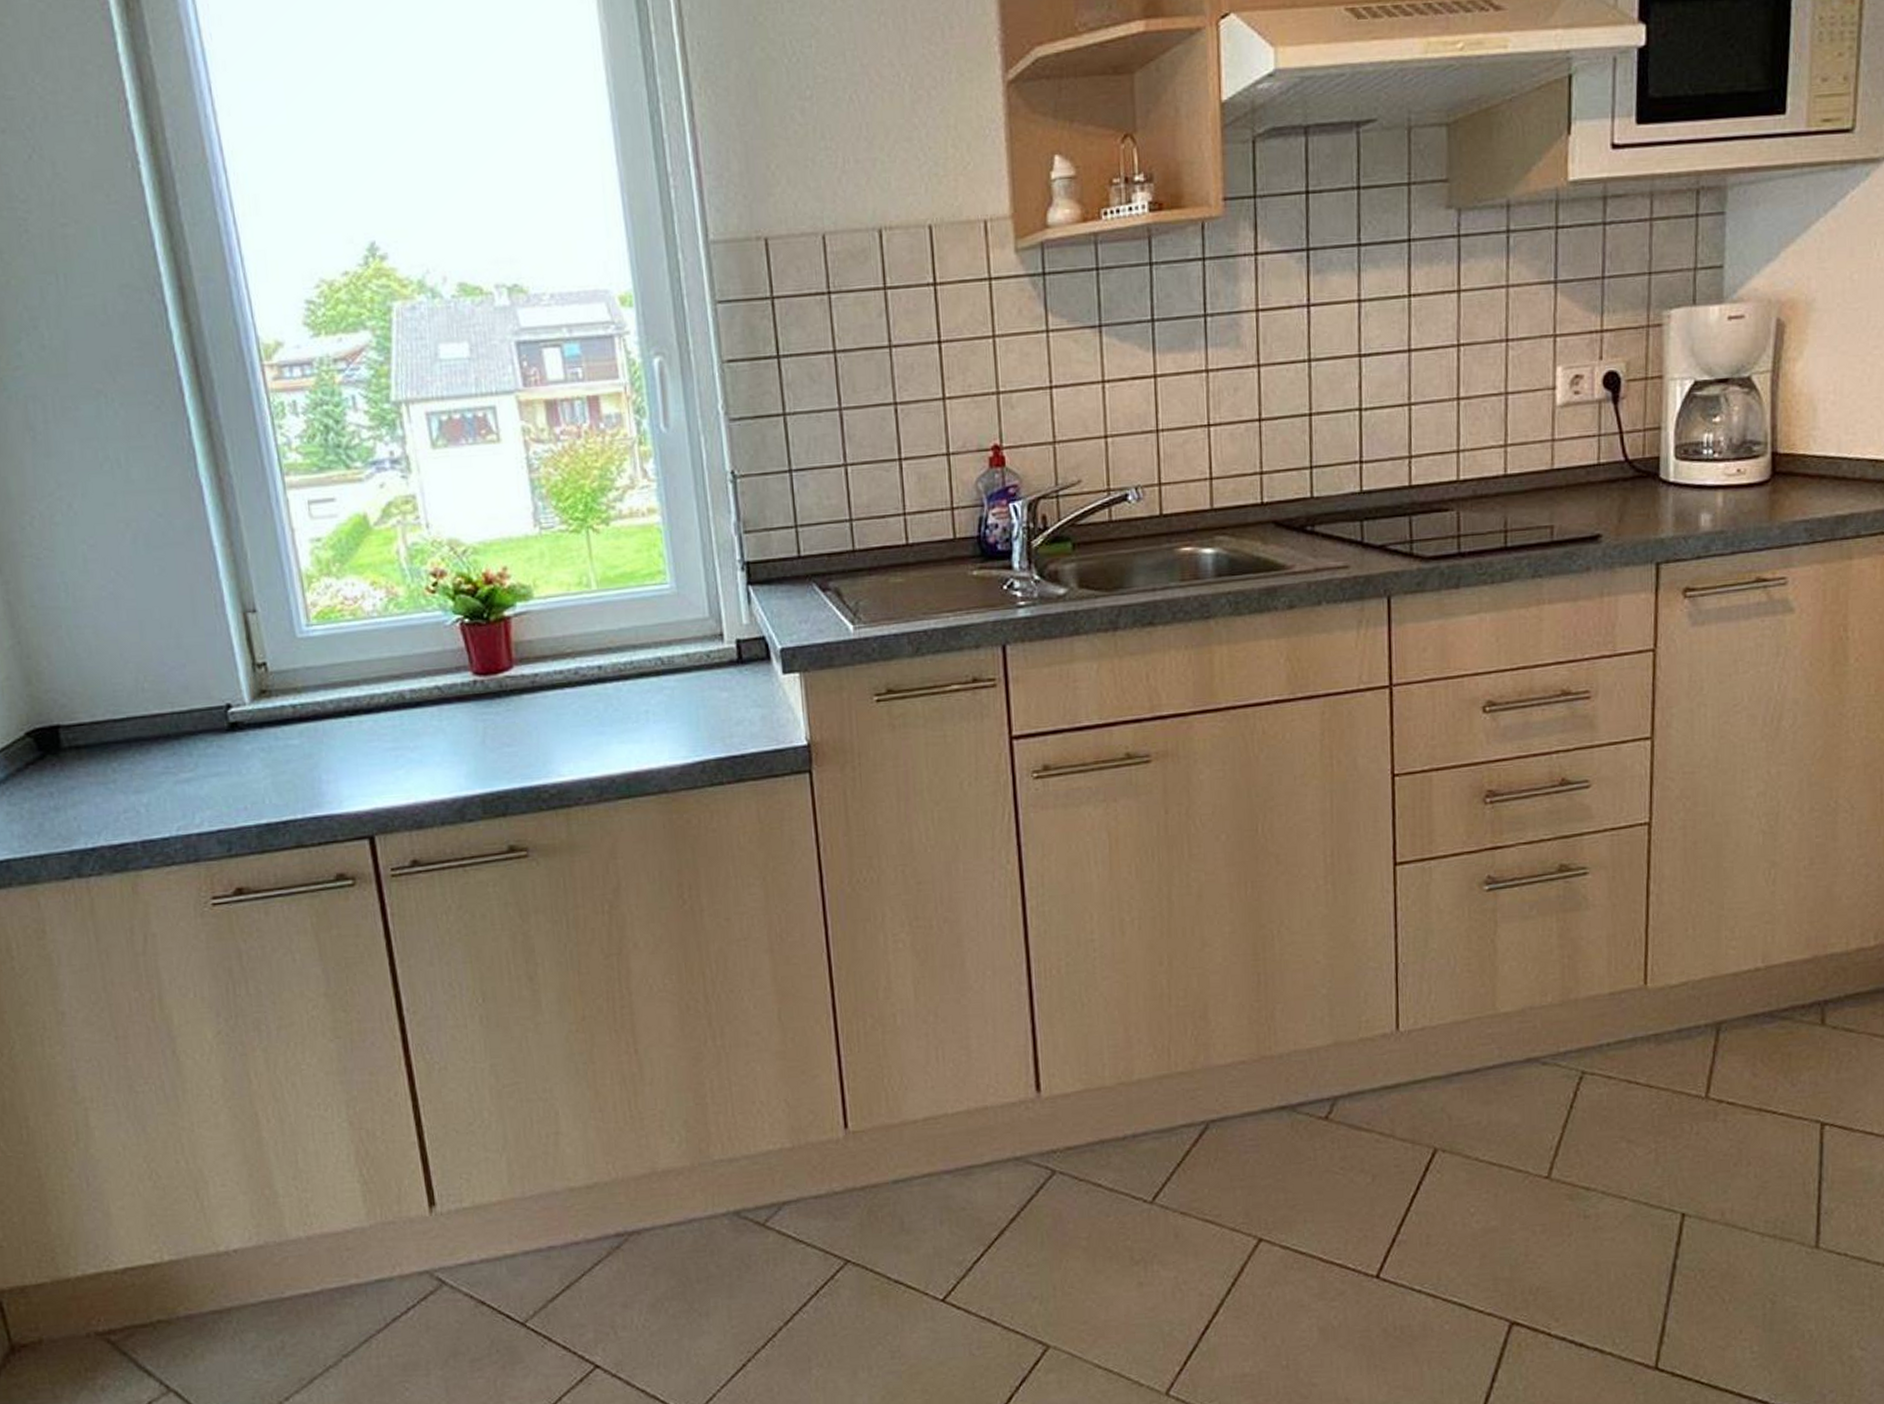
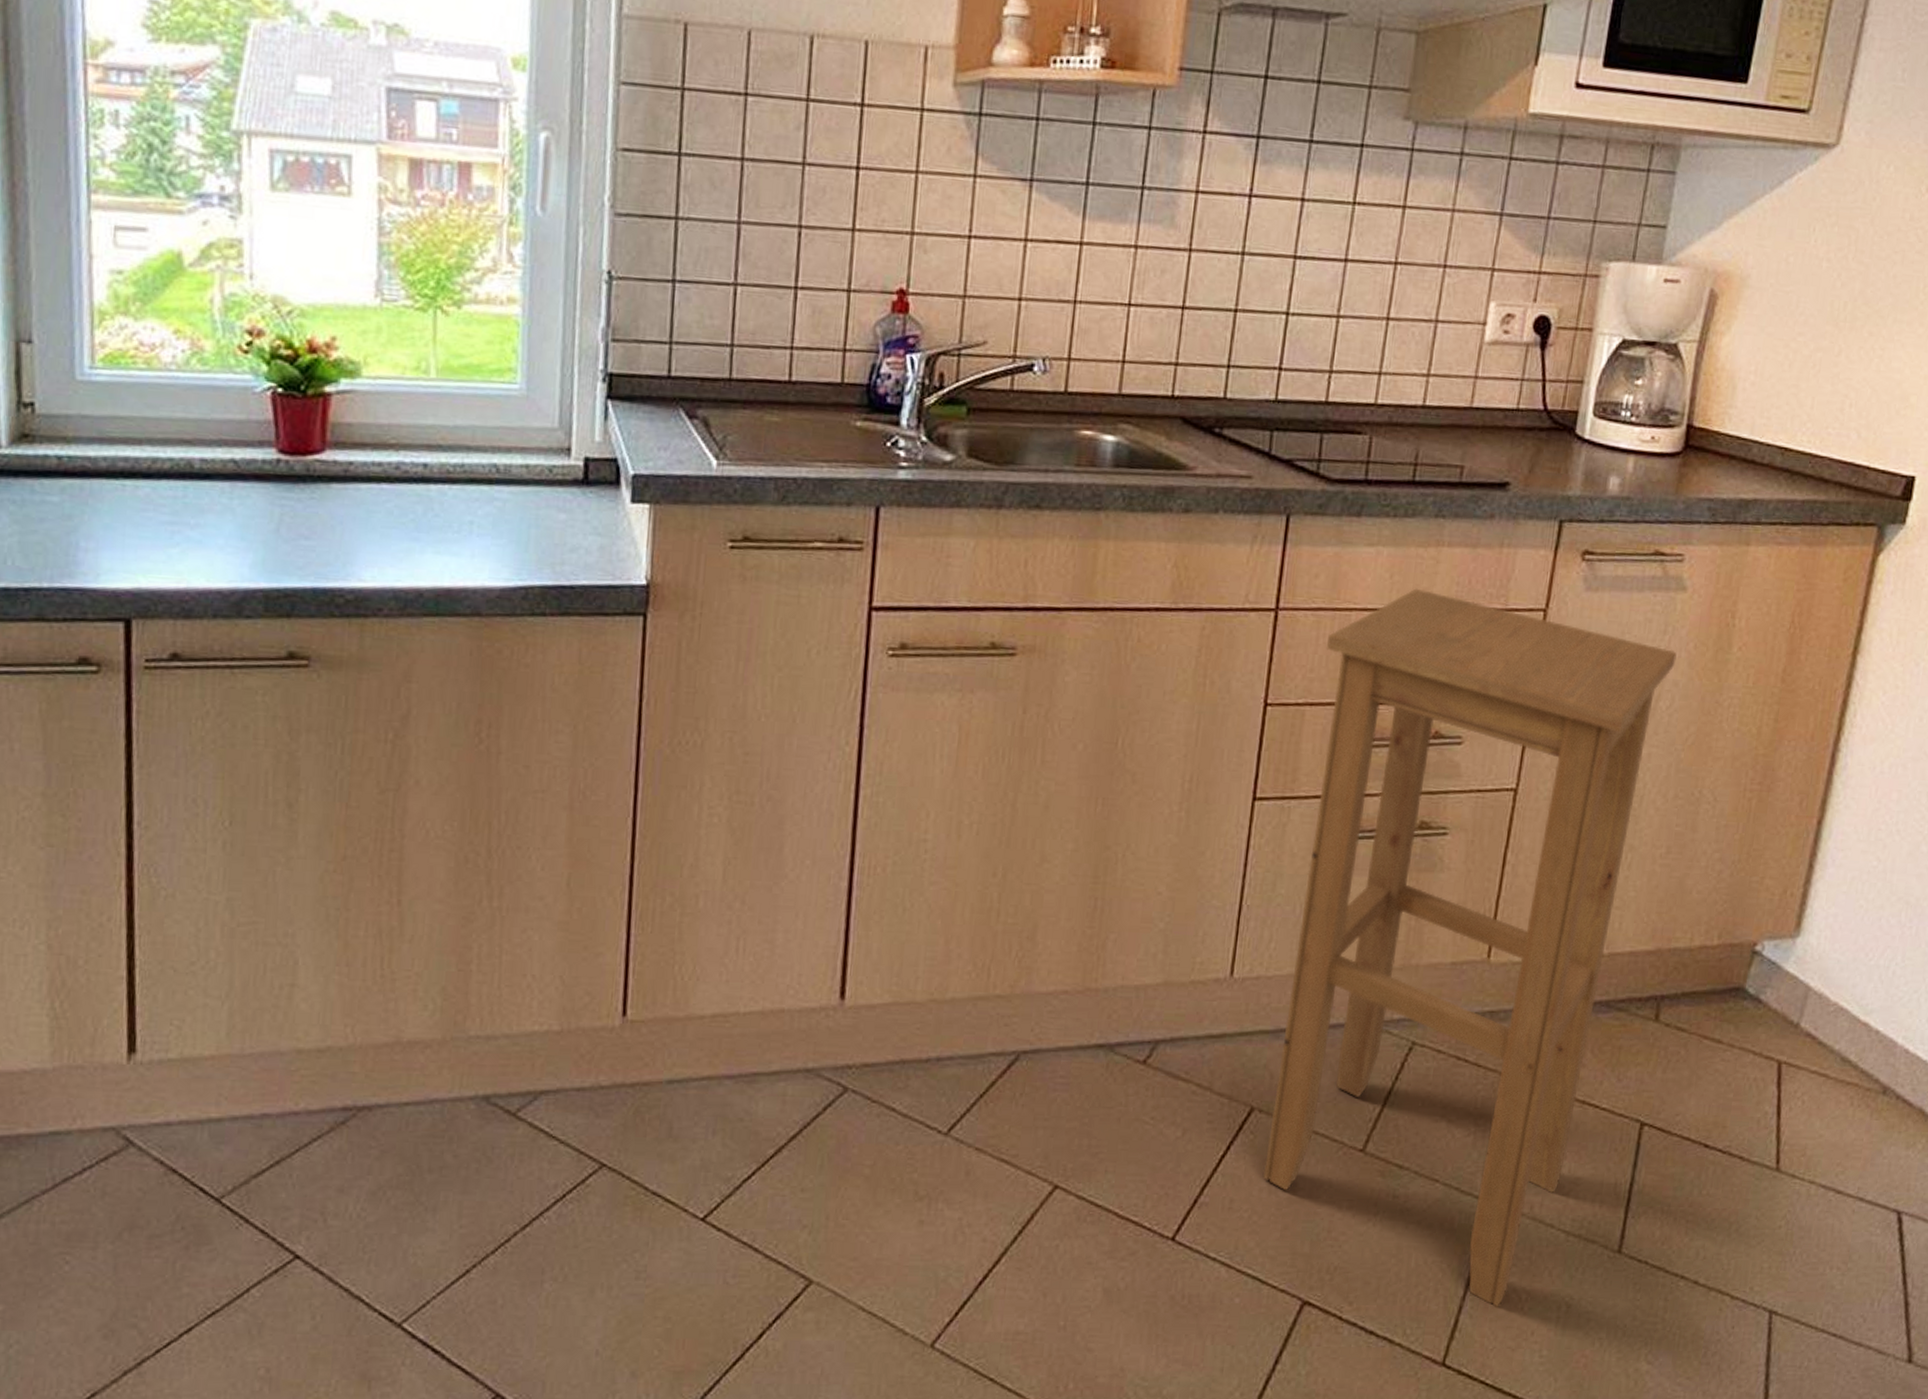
stool: none [1443,647,1793,1311] -> present [1263,588,1677,1307]

